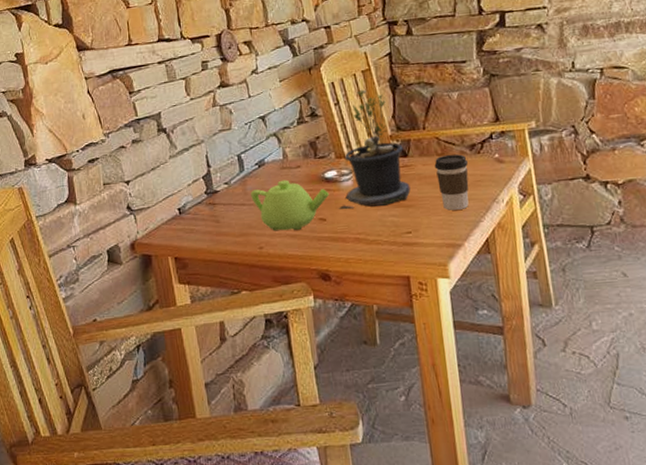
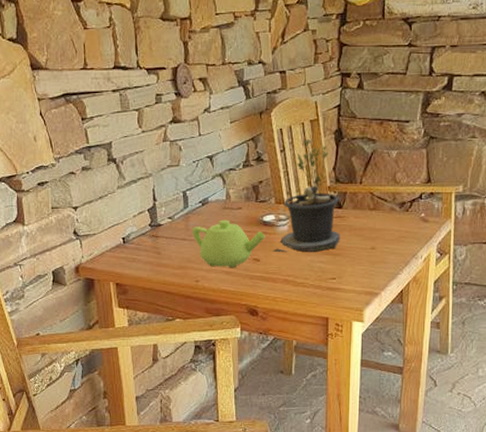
coffee cup: present [434,154,469,210] -> none [365,209,396,262]

